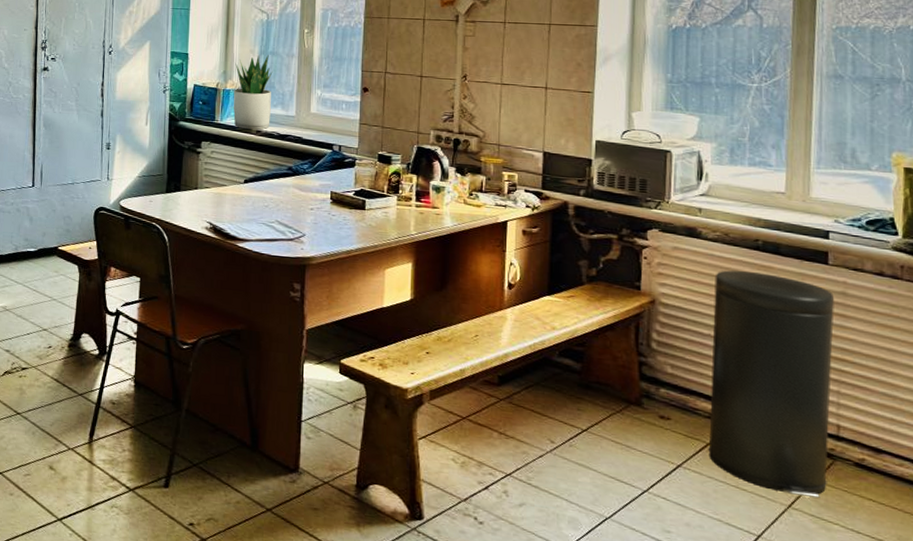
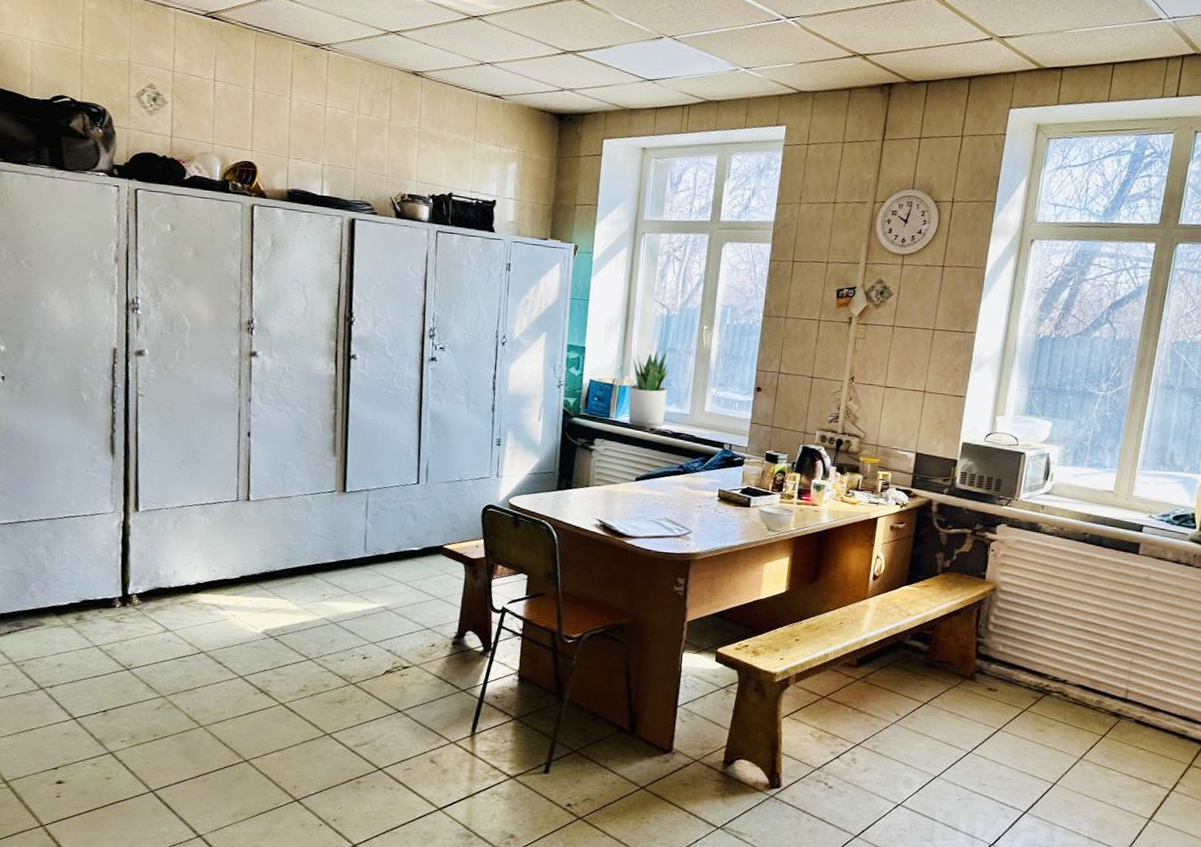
bowl: none [373,207,414,236] -> present [757,505,795,532]
pedal bin: present [708,270,834,499] -> none [1023,560,1139,751]

